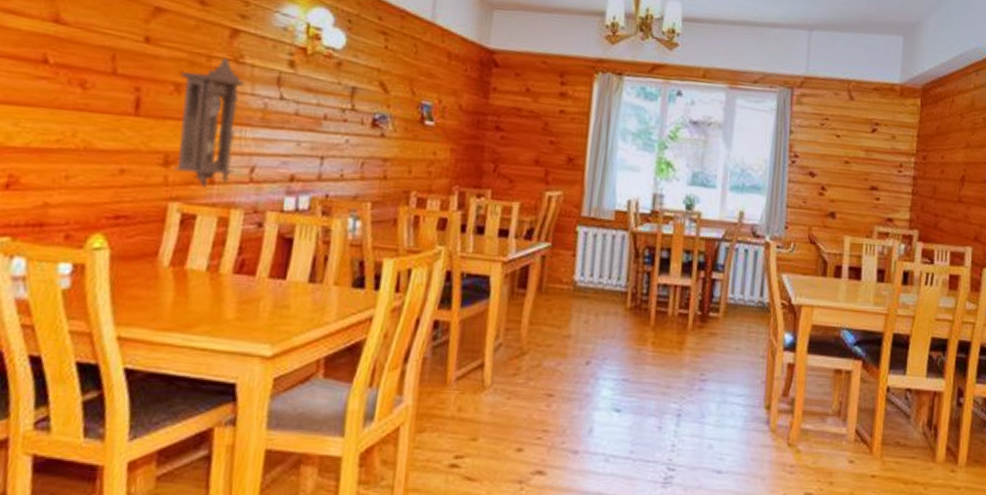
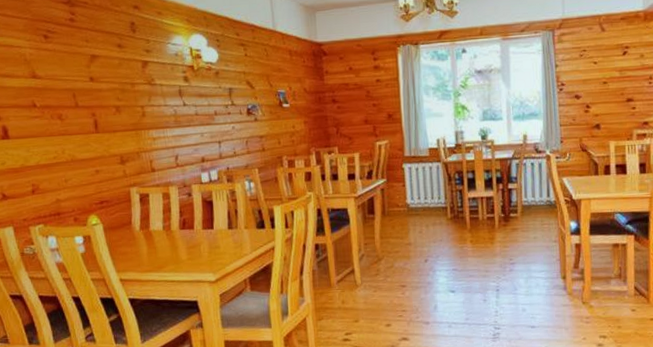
pendulum clock: present [173,58,245,187] -> none [118,83,166,175]

